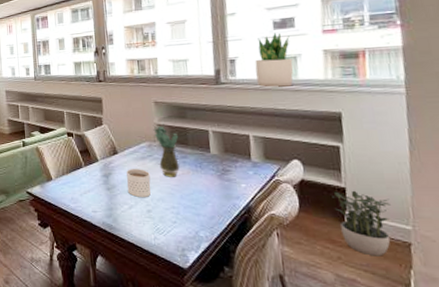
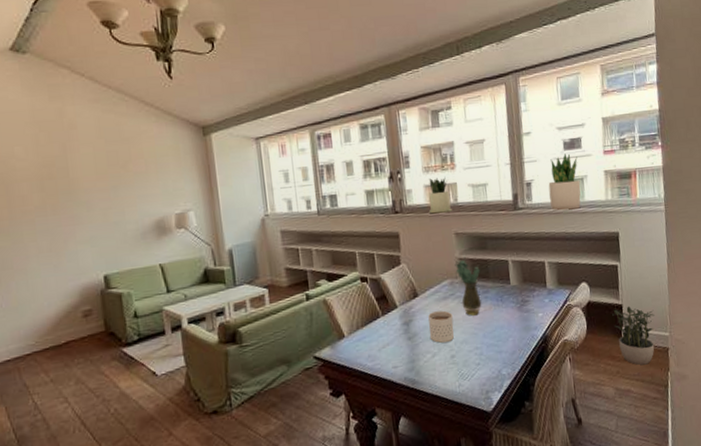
planter: none [129,53,153,85] -> present [428,177,453,214]

